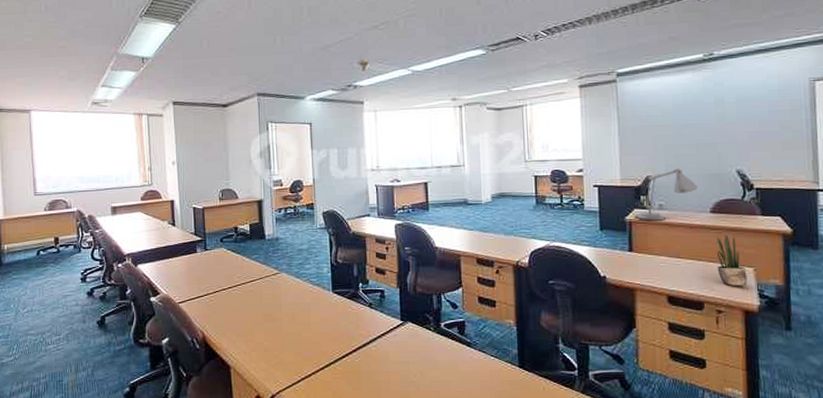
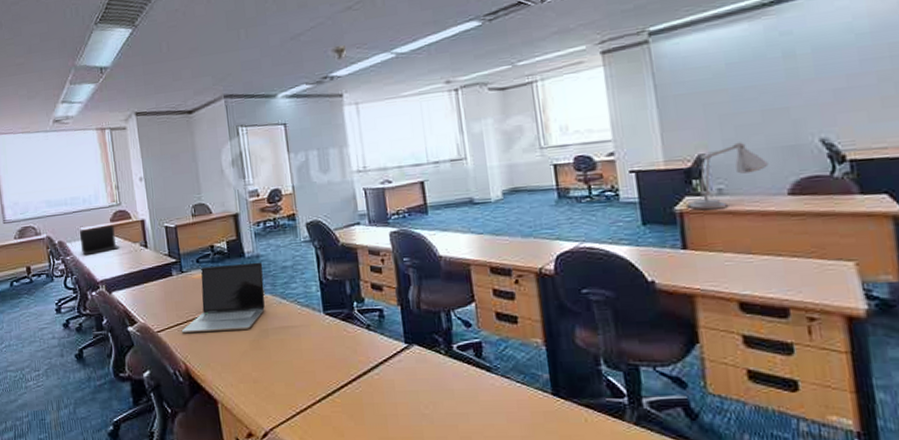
laptop computer: none [110,204,148,230] -> present [80,225,119,256]
laptop: none [201,244,281,305] -> present [181,262,265,334]
potted plant: present [716,234,748,286] -> none [800,221,848,286]

